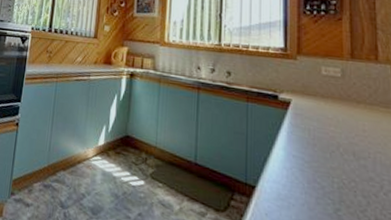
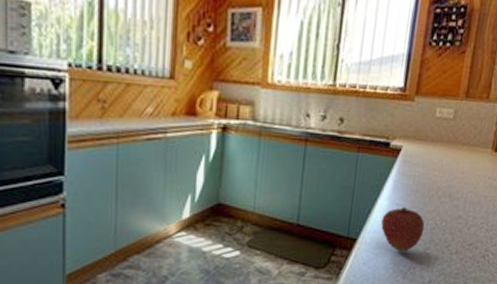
fruit: none [280,160,330,209] -> present [381,207,425,252]

